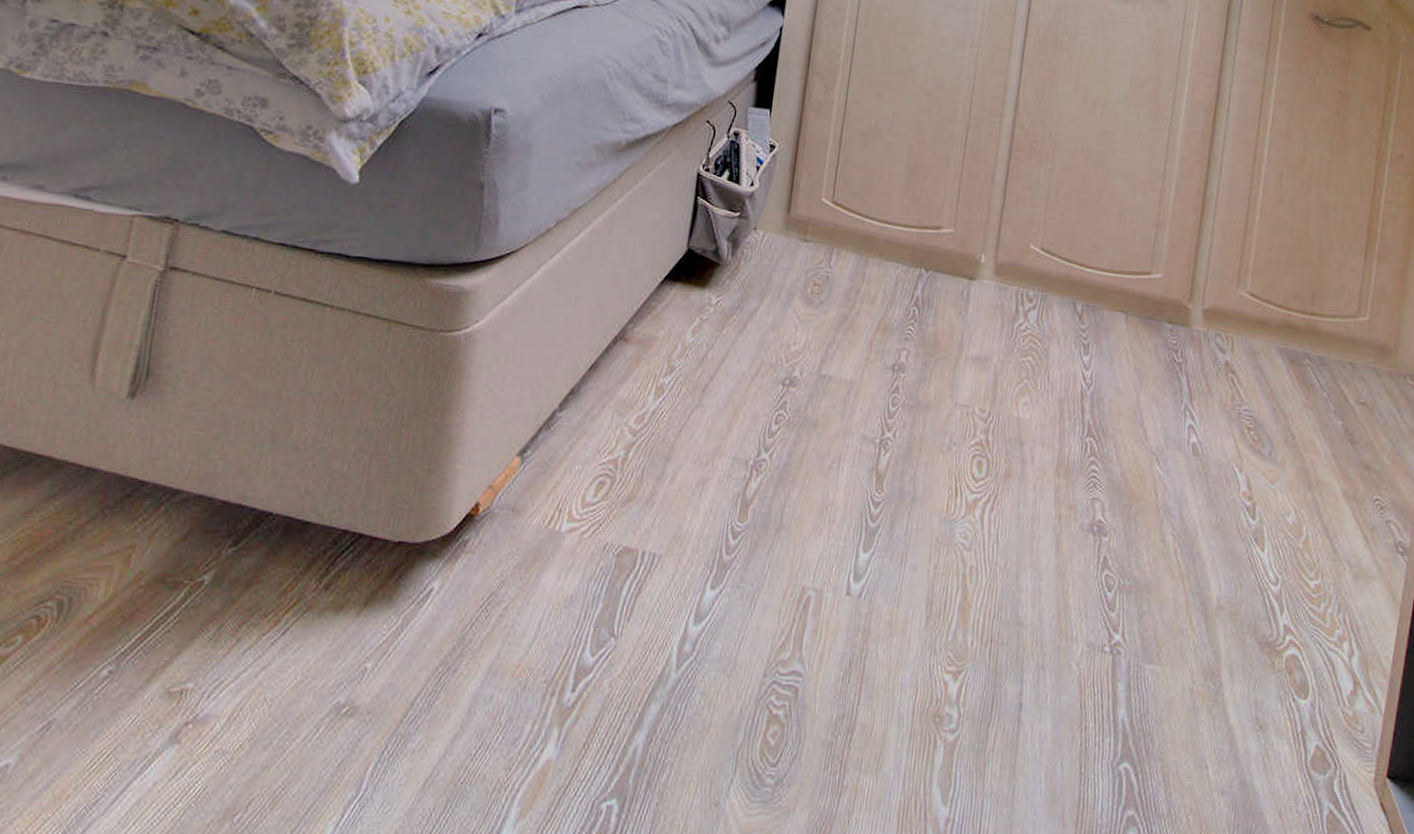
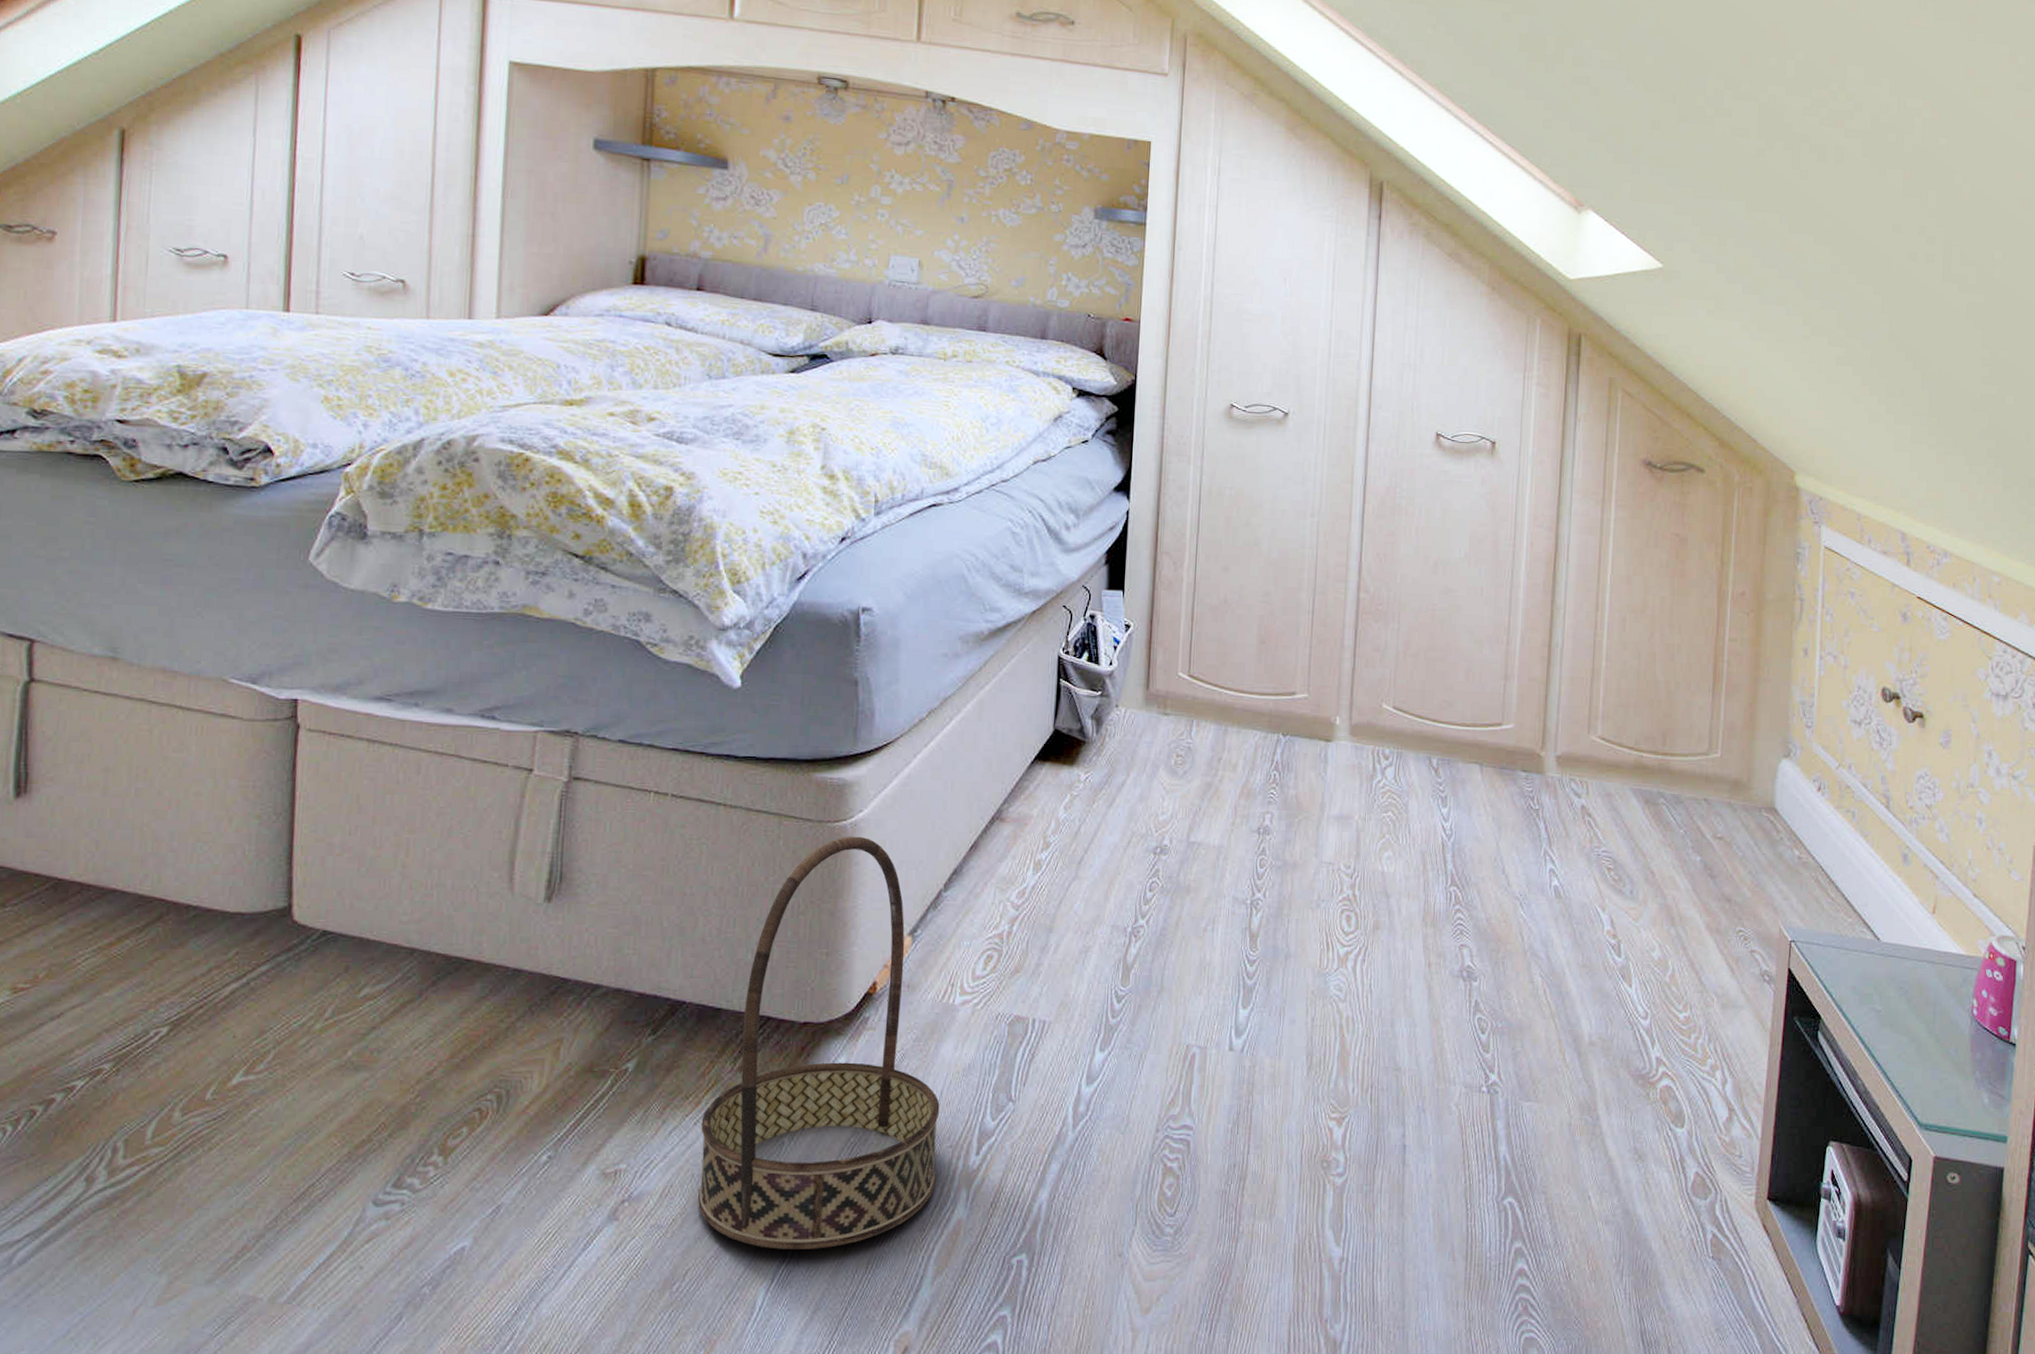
basket: none [268,347,537,784] -> present [698,836,940,1250]

